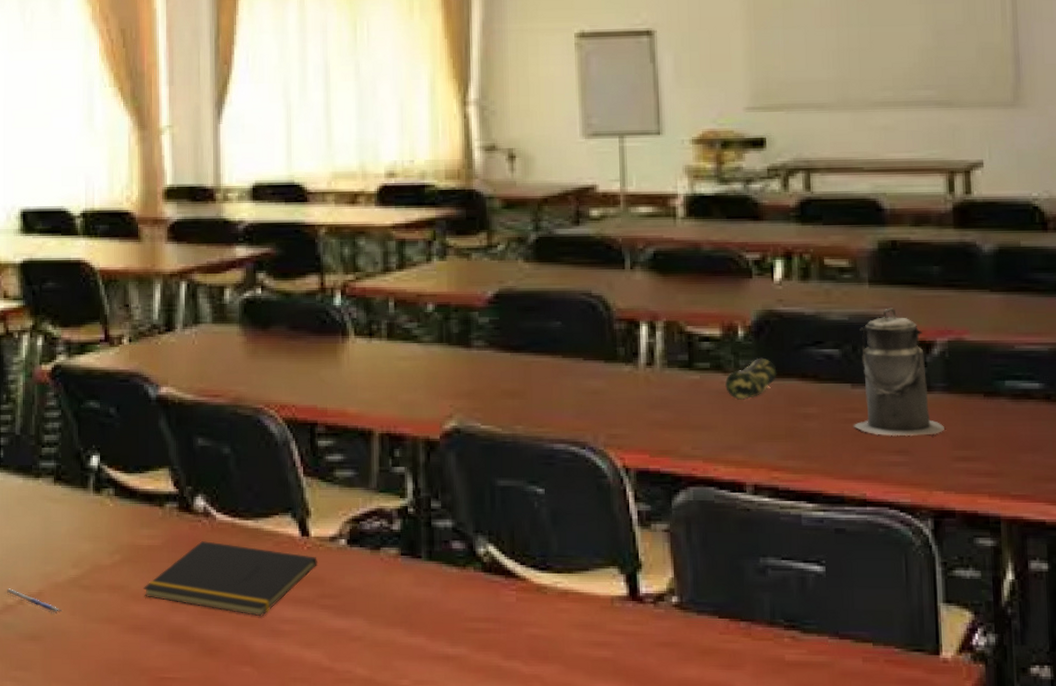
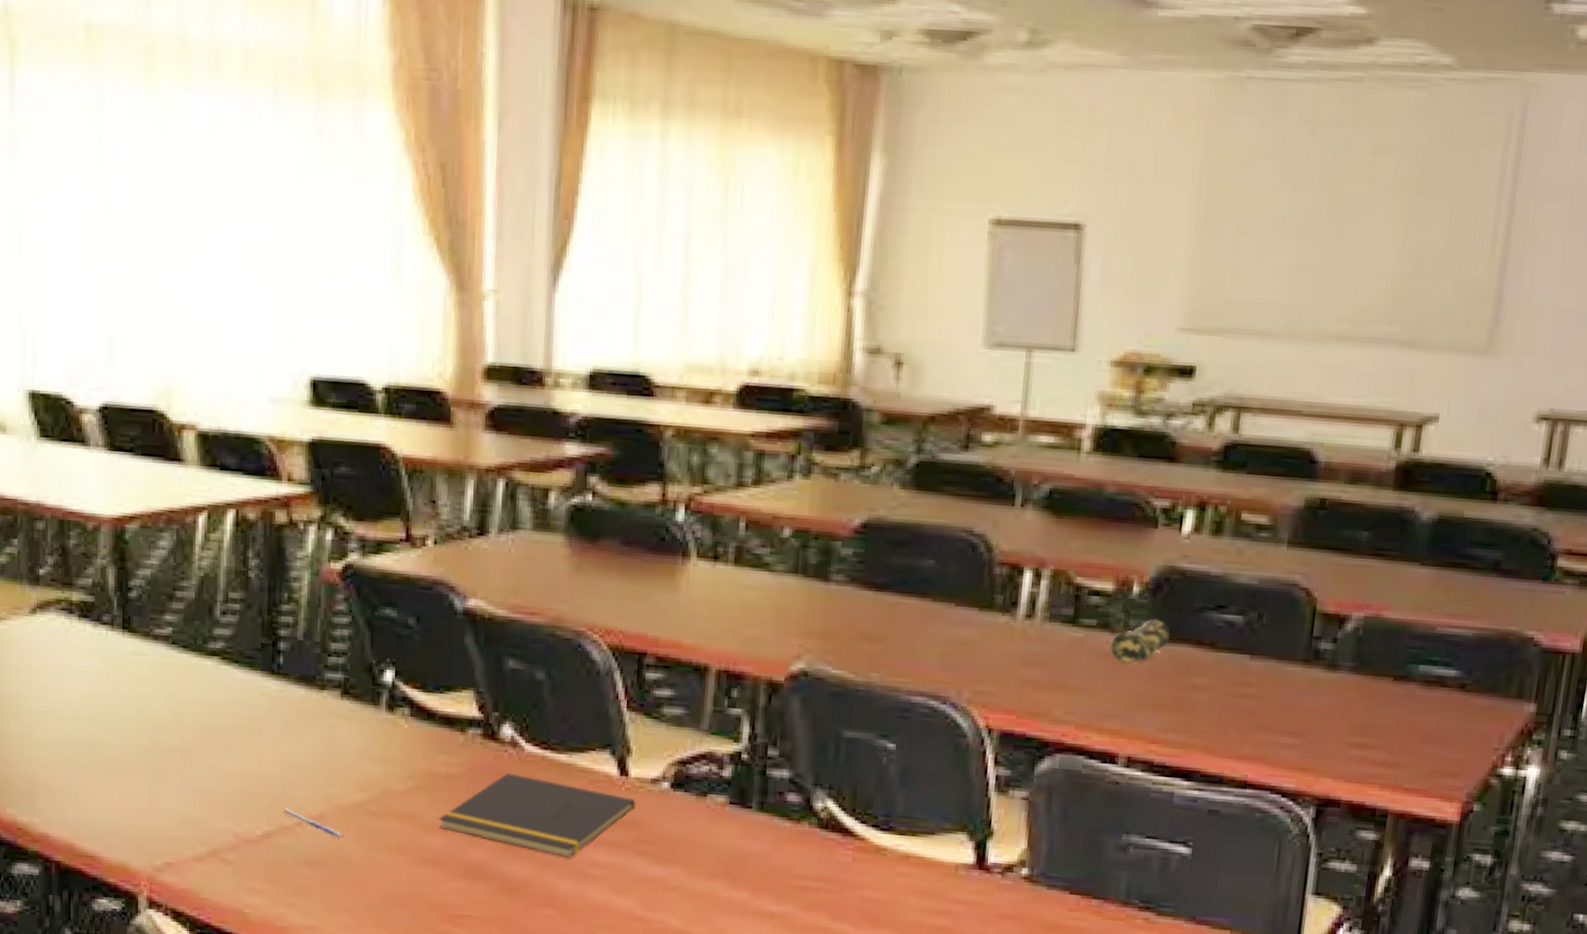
canister: present [853,308,944,436] -> none [1245,574,1345,718]

